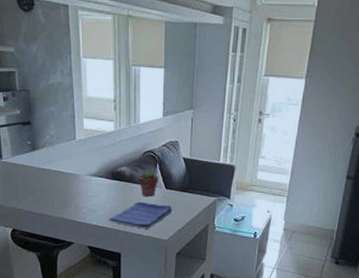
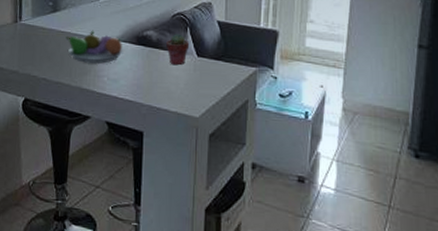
fruit bowl: none [46,167,100,197] -> present [66,30,123,64]
dish towel: present [108,201,172,229] -> none [130,70,205,103]

